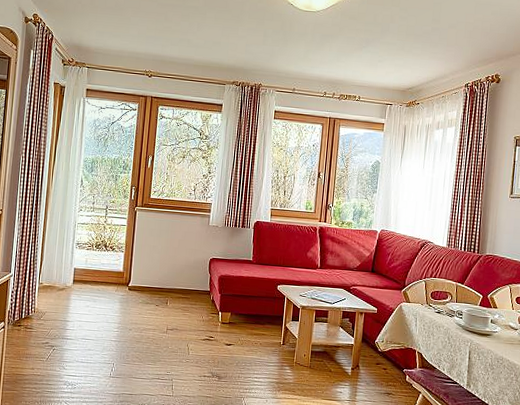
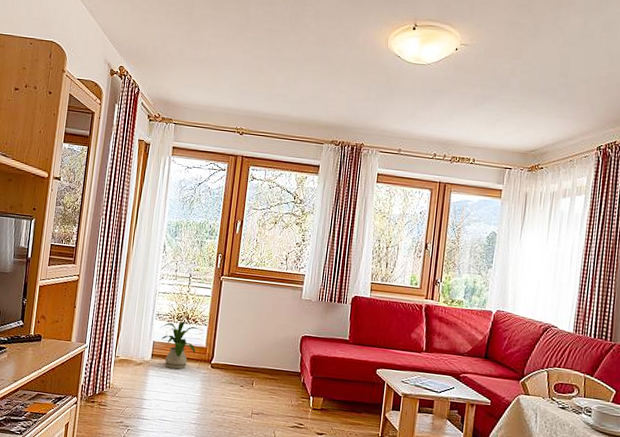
house plant: none [80,249,119,293] -> present [159,321,202,370]

